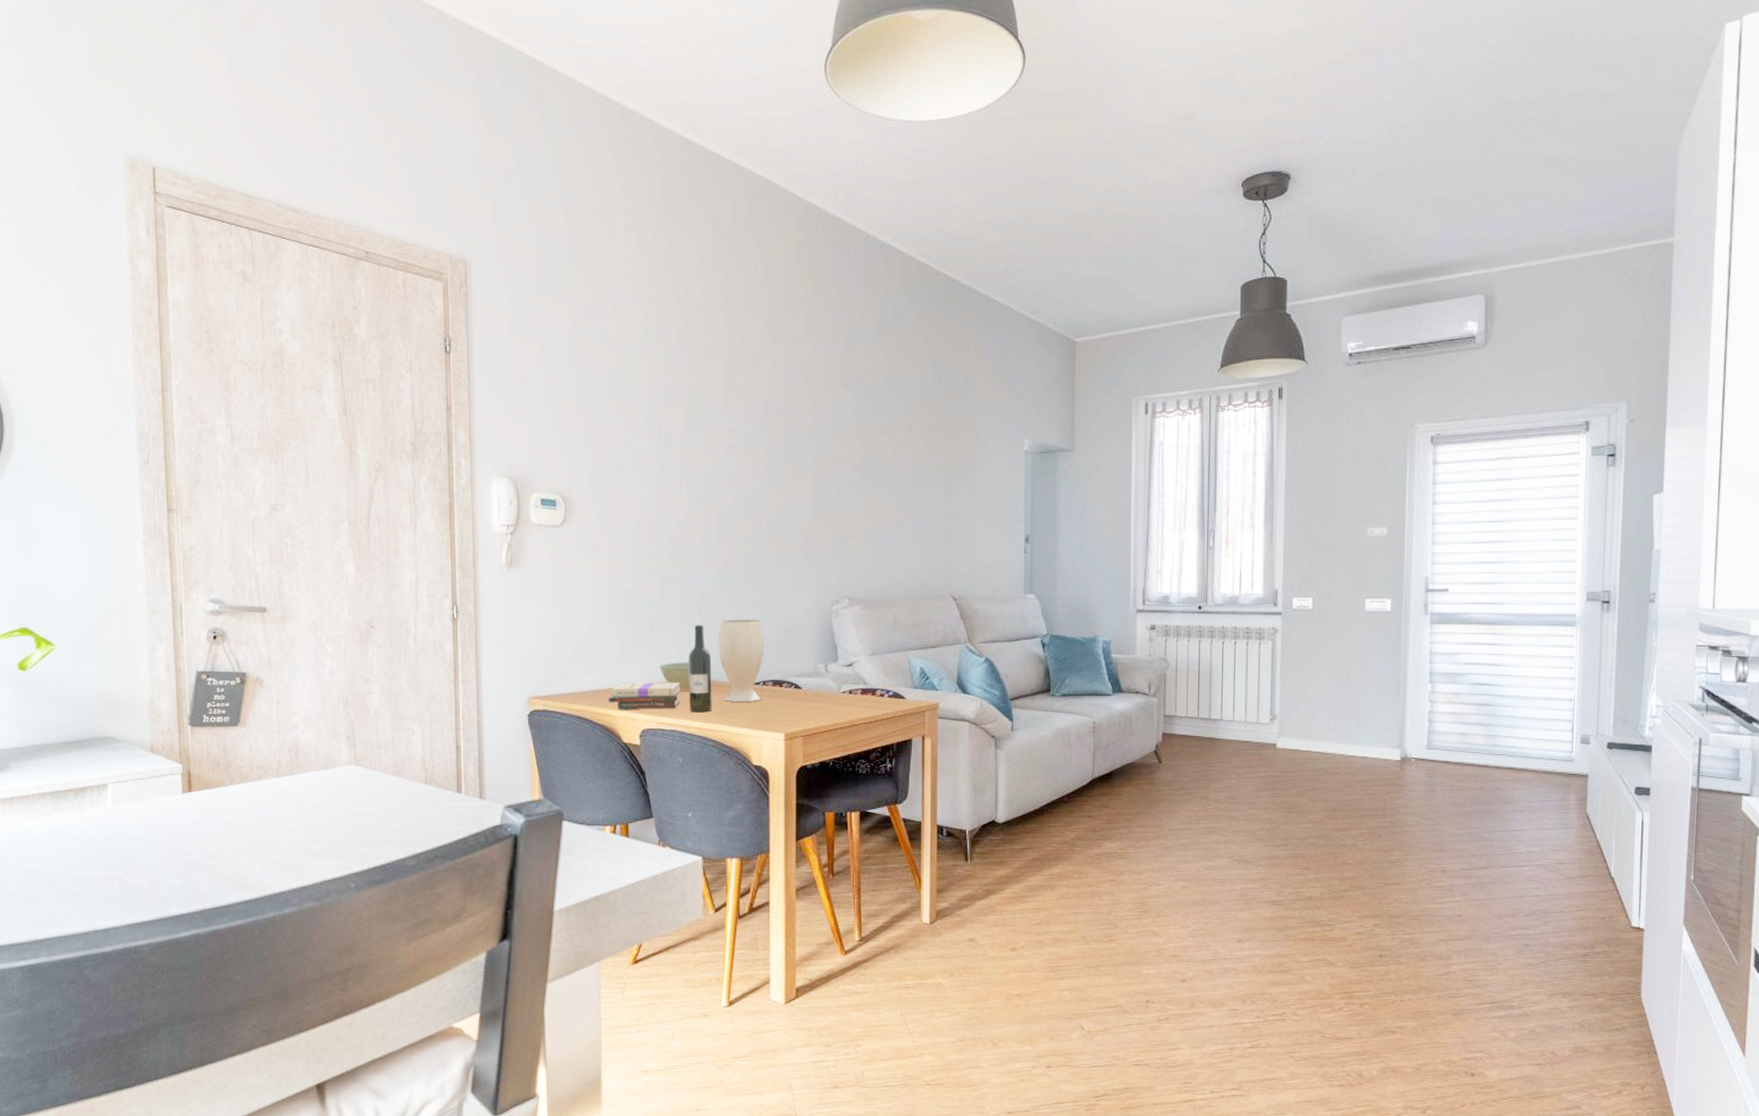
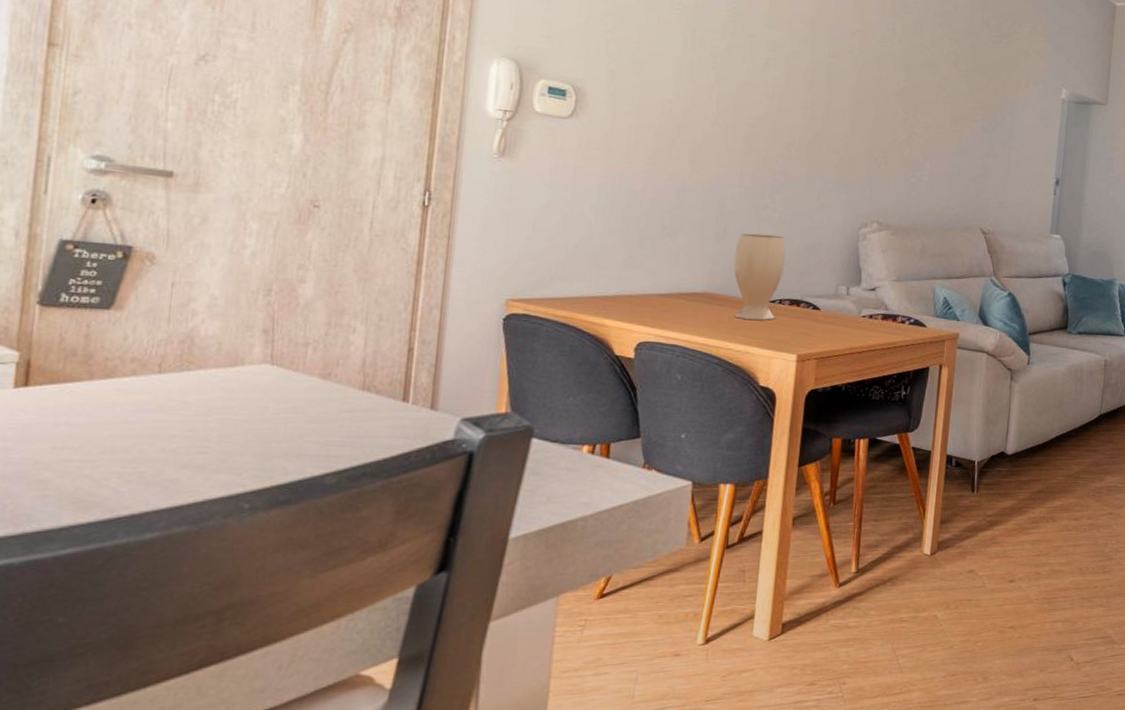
books: present [608,682,681,709] -> none [602,291,688,322]
bowl: present [659,662,690,692] -> none [666,273,701,305]
wine bottle: present [689,625,712,713] -> none [695,236,726,328]

